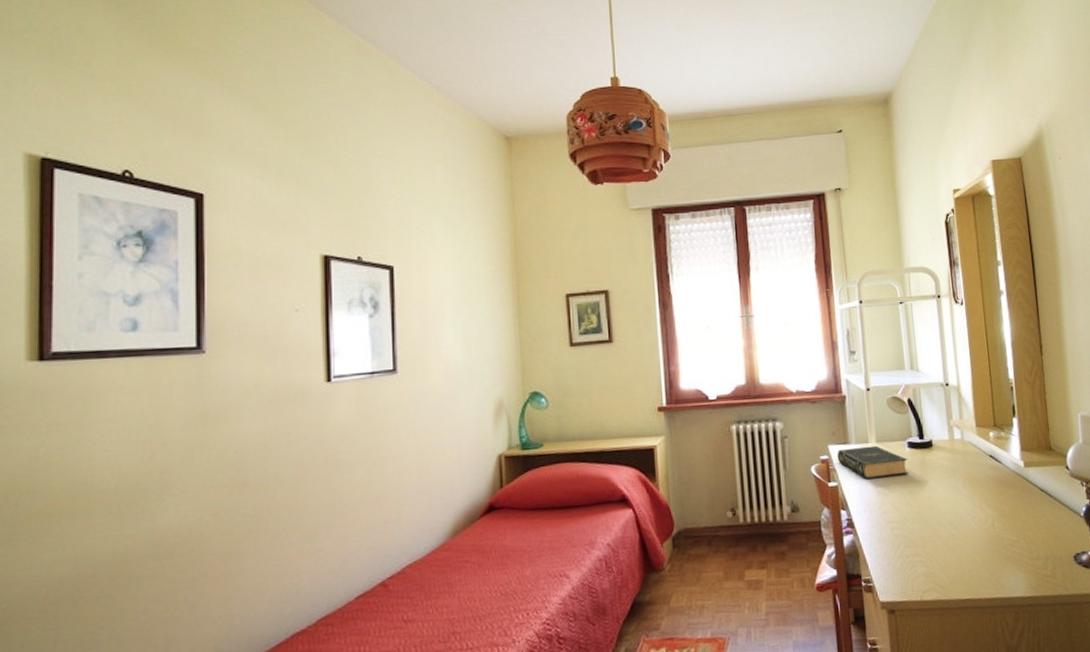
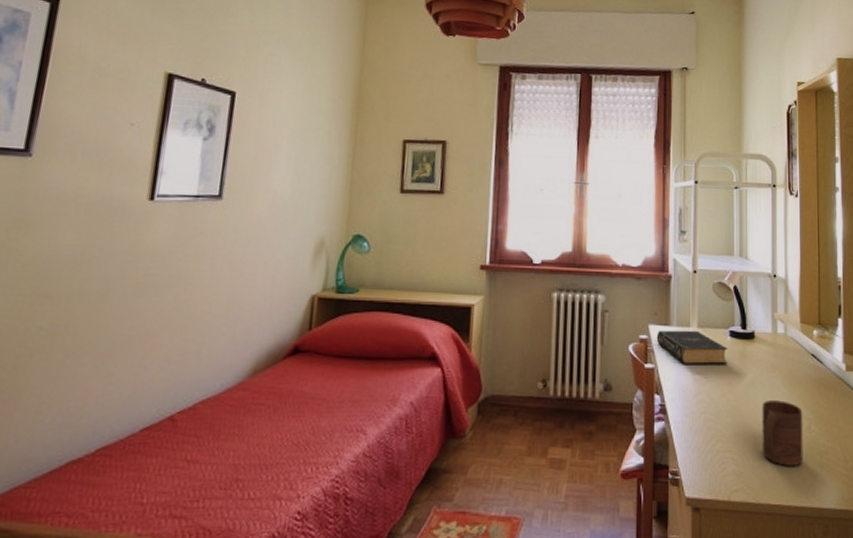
cup: none [945,502,990,563] -> present [762,400,803,466]

